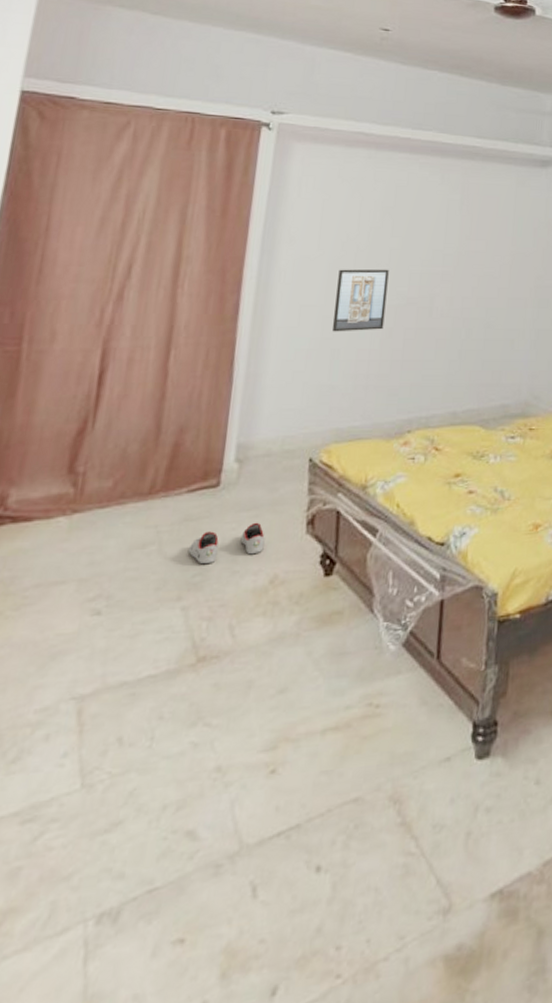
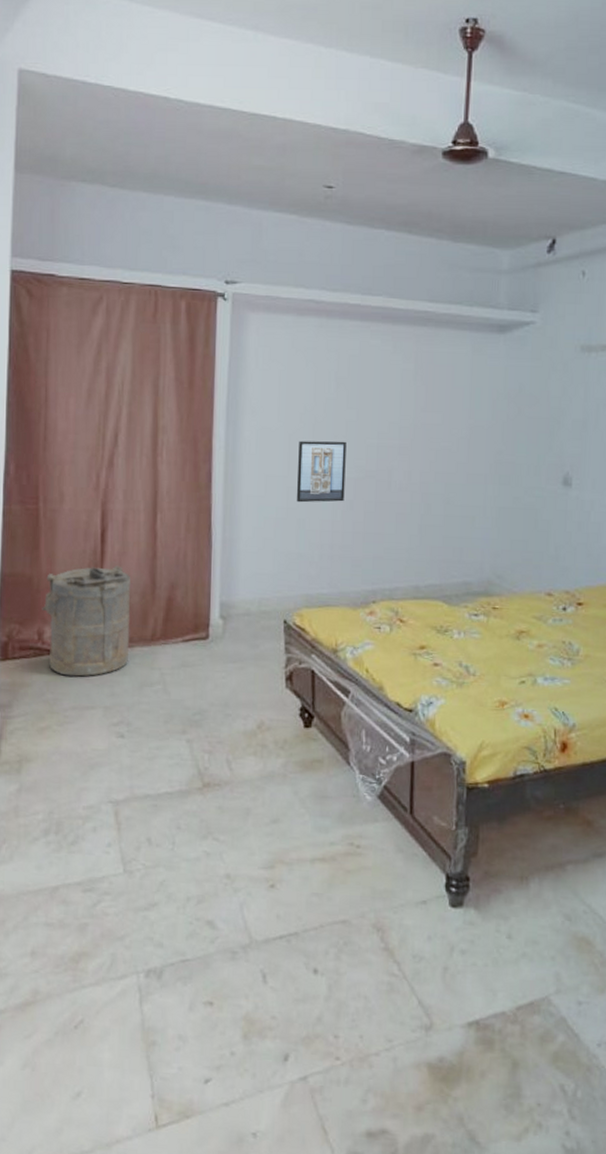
laundry hamper: none [9,411,131,547] -> present [42,565,131,677]
shoe: present [189,522,265,563] -> none [188,673,251,705]

